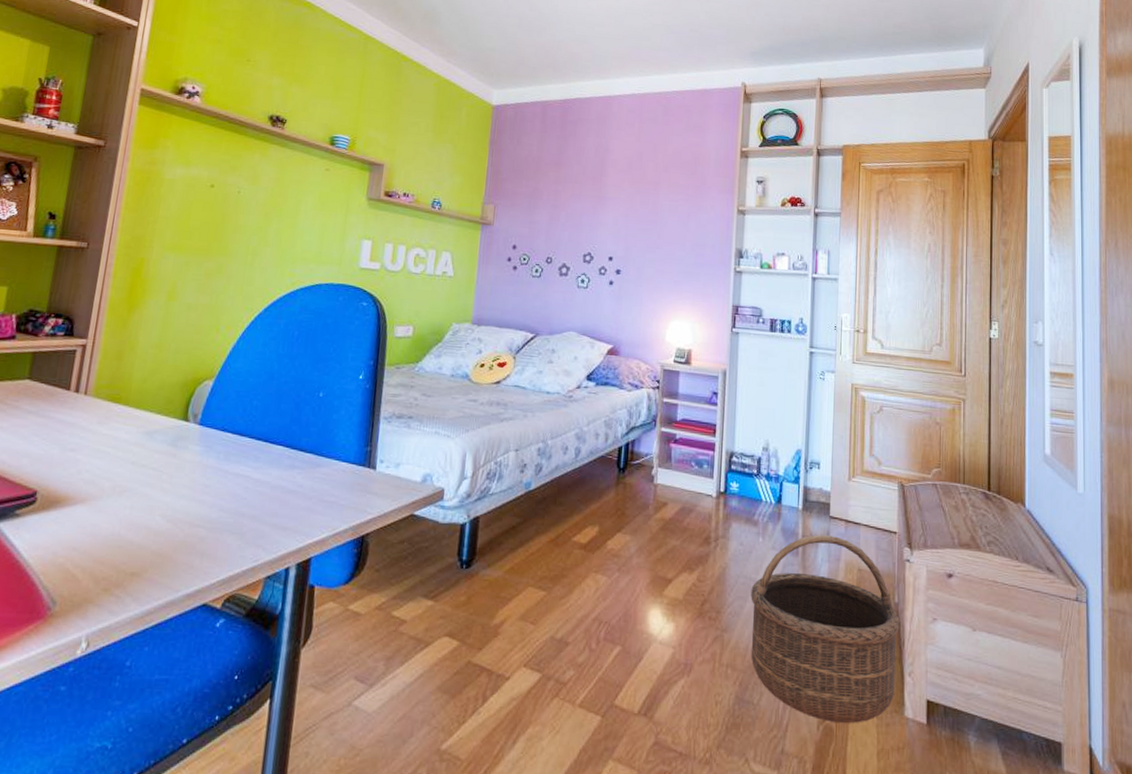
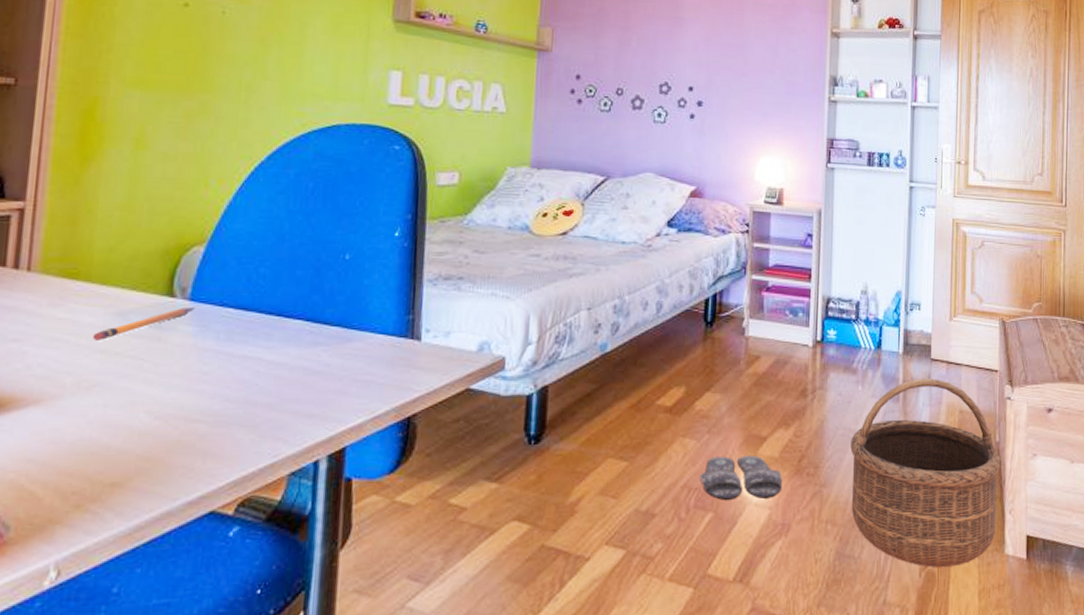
pencil: none [126,430,203,454] -> present [92,308,196,340]
slippers: none [610,593,686,638] -> present [700,455,783,500]

